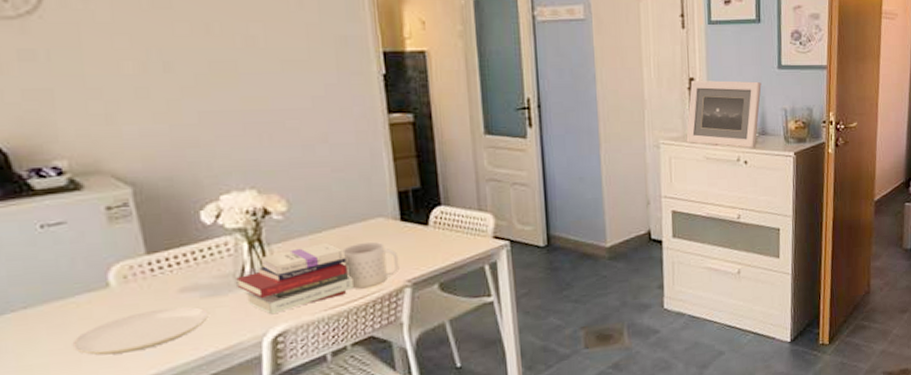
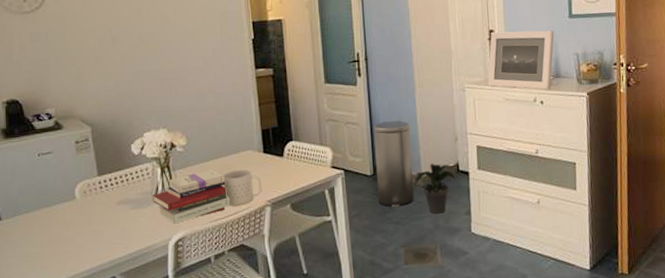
plate: present [72,306,209,355] -> none [52,215,135,249]
pedal bin: none [548,181,597,284] -> present [374,120,414,208]
potted plant: none [597,231,651,290] -> present [414,163,459,214]

